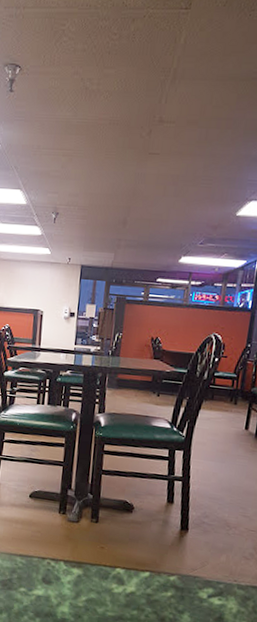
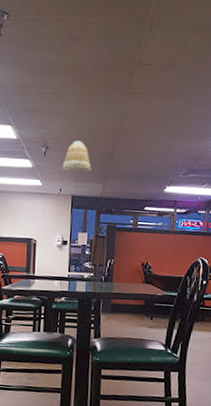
lamp shade: none [72,206,103,241] -> present [62,140,92,173]

